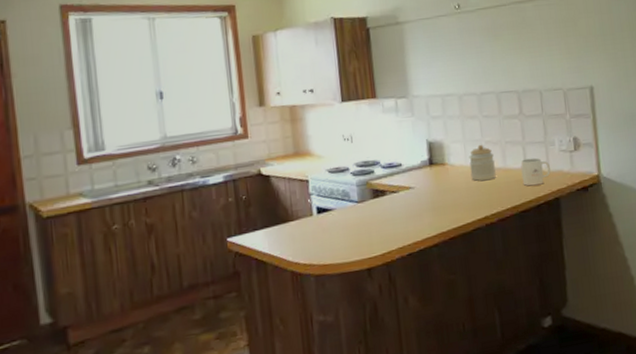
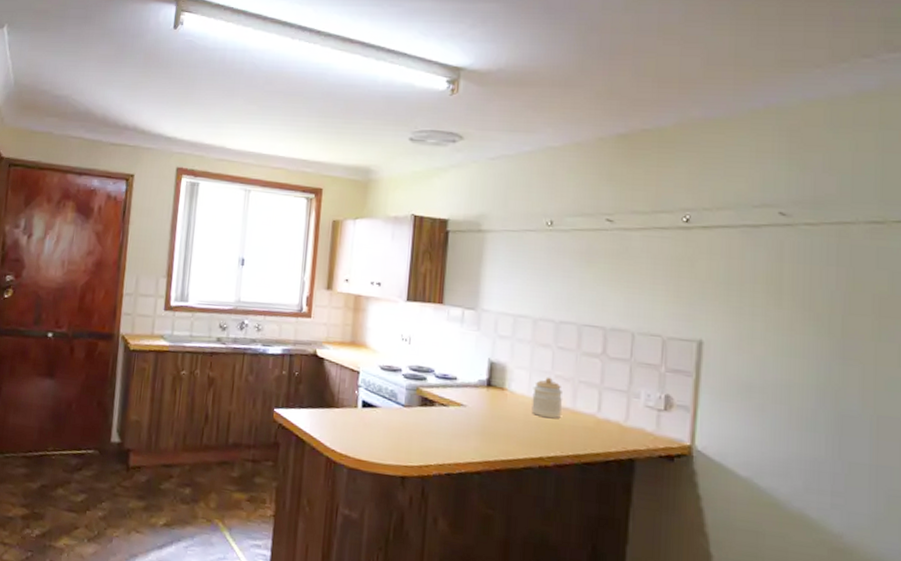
mug: present [520,157,551,187] -> none [592,405,629,439]

